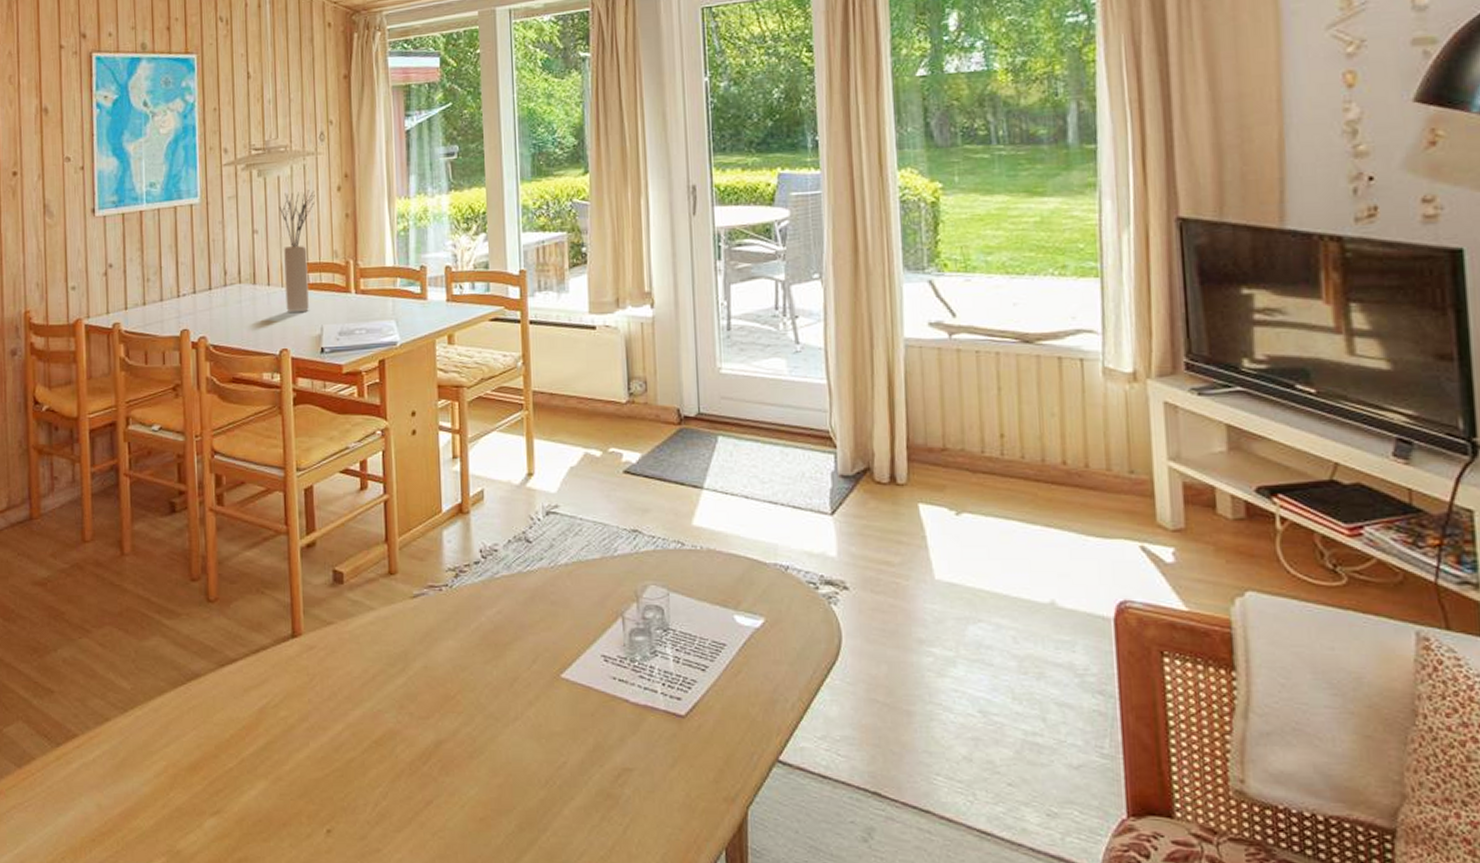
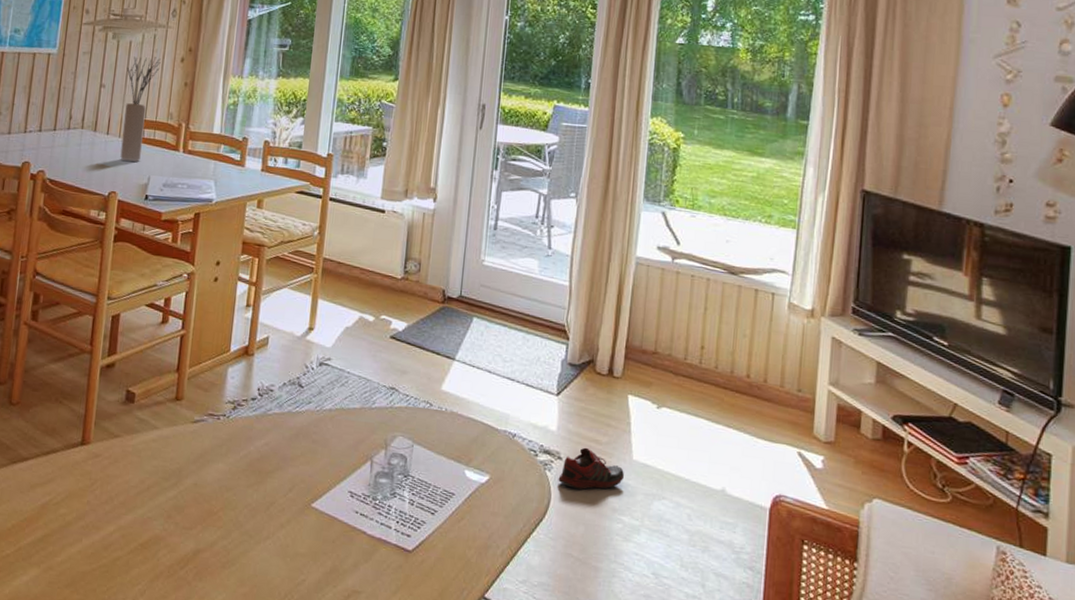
athletic shoe: none [847,572,927,622] -> present [558,447,624,490]

